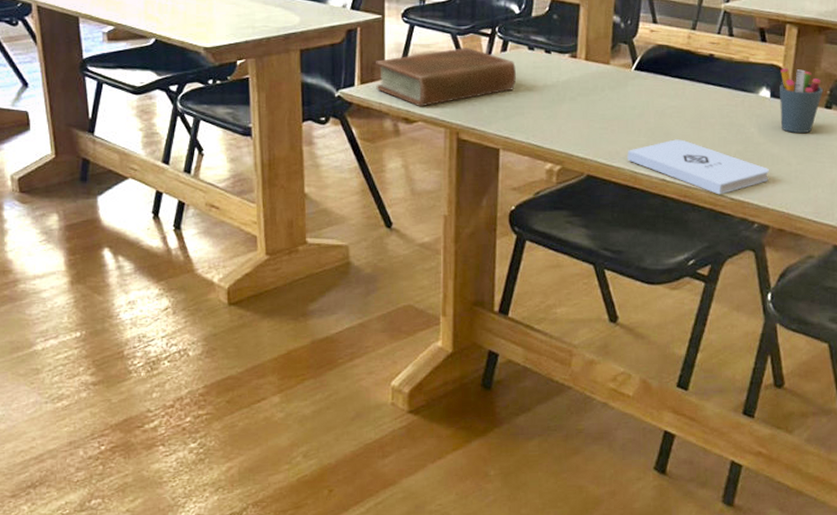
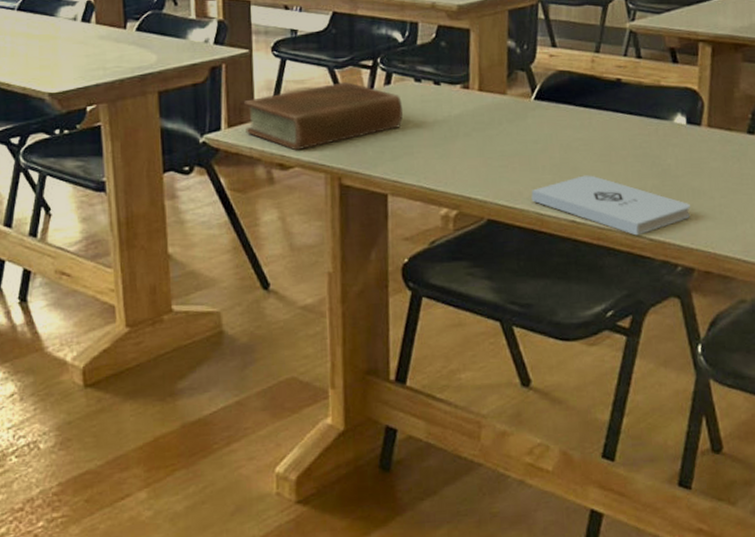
pen holder: present [780,68,823,133] -> none [696,91,744,163]

